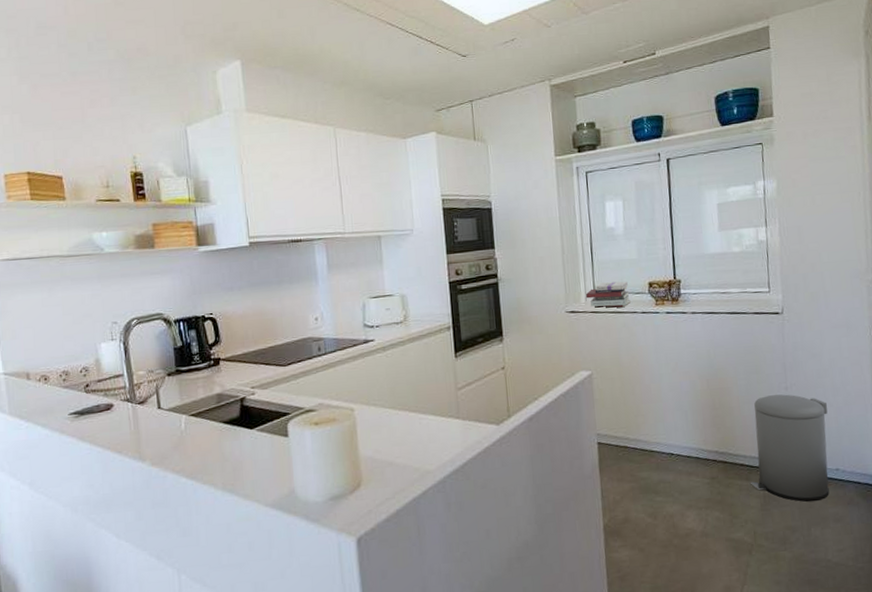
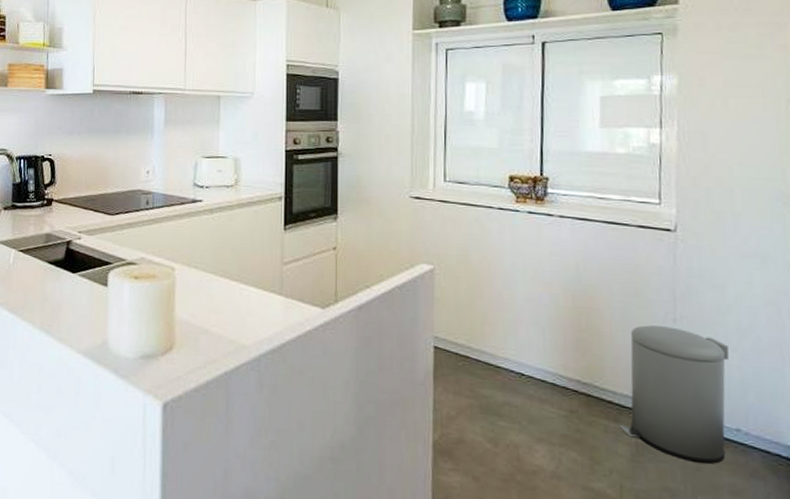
books: present [585,281,631,308] -> none [434,170,486,199]

